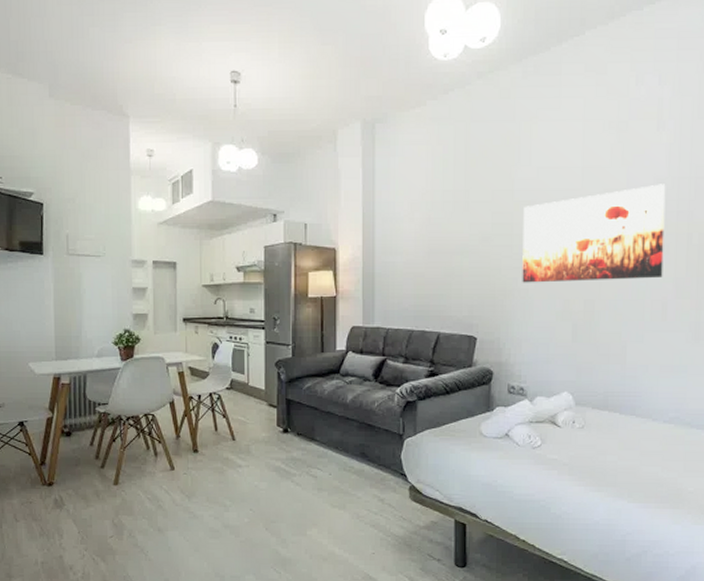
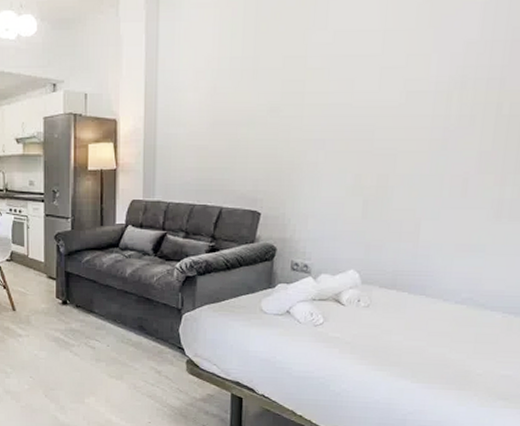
wall art: present [522,184,666,283] -> none [311,48,477,156]

